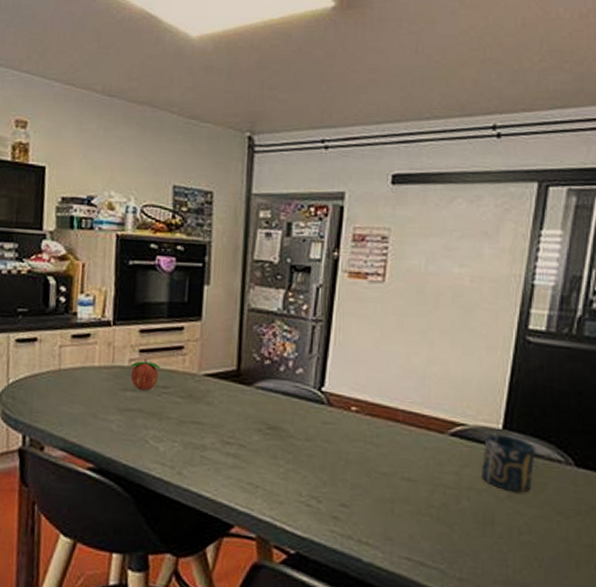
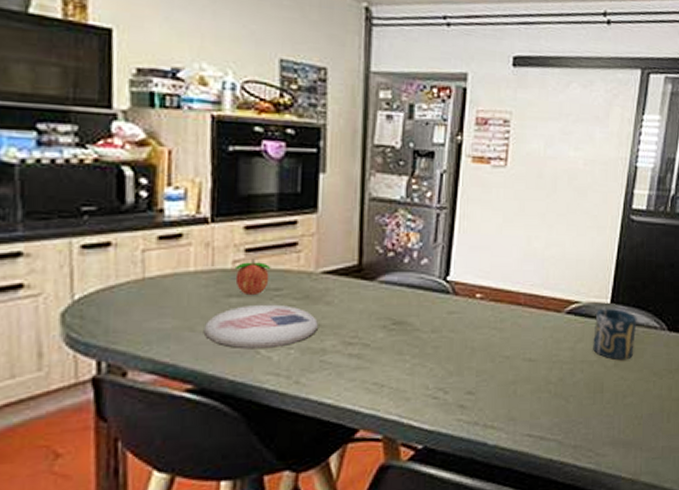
plate: none [103,399,199,440] -> present [203,304,318,349]

